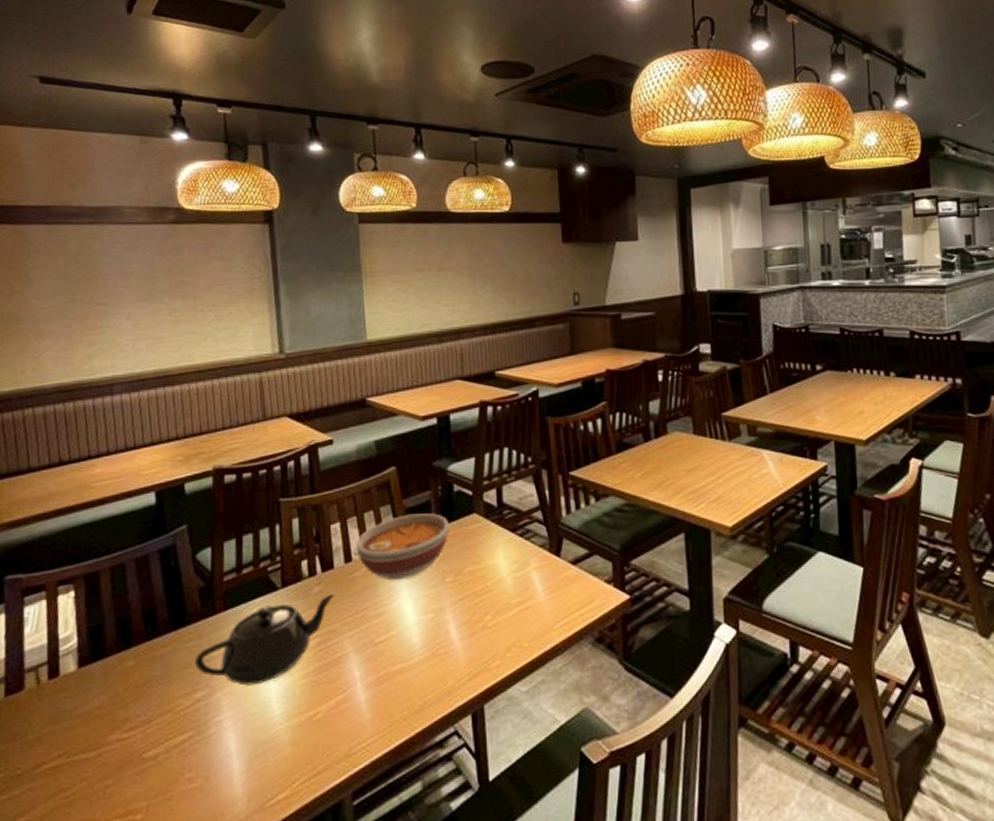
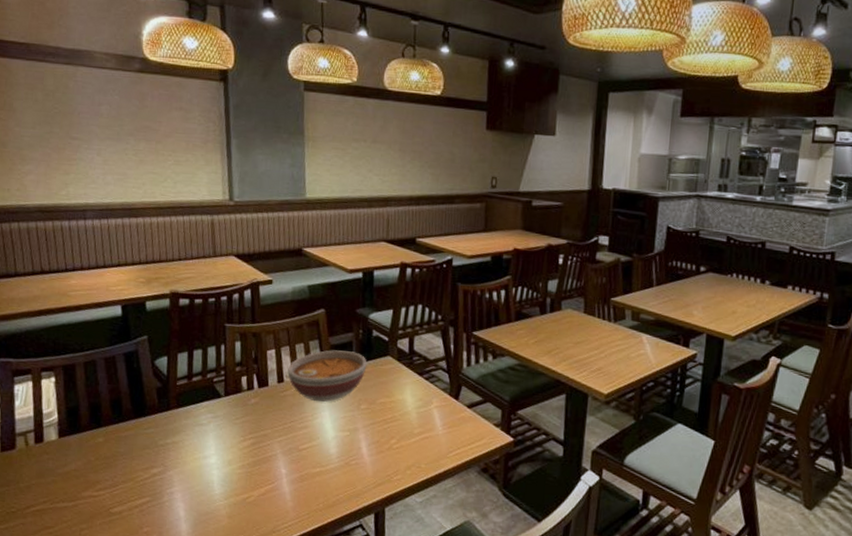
teapot: present [194,592,336,686] -> none [152,405,269,469]

